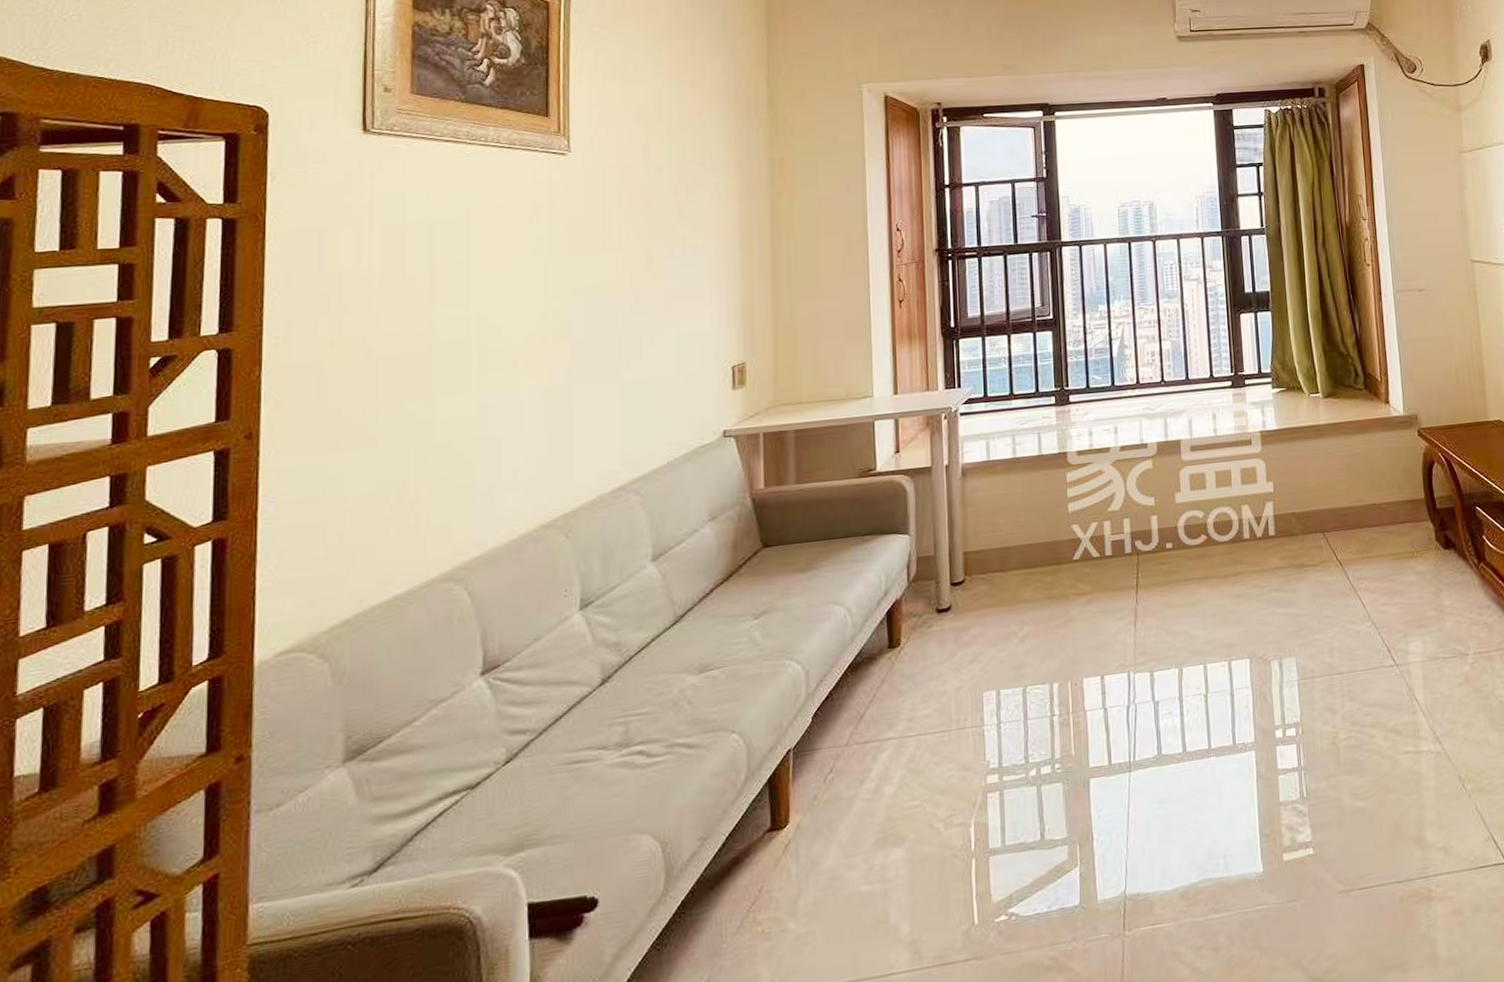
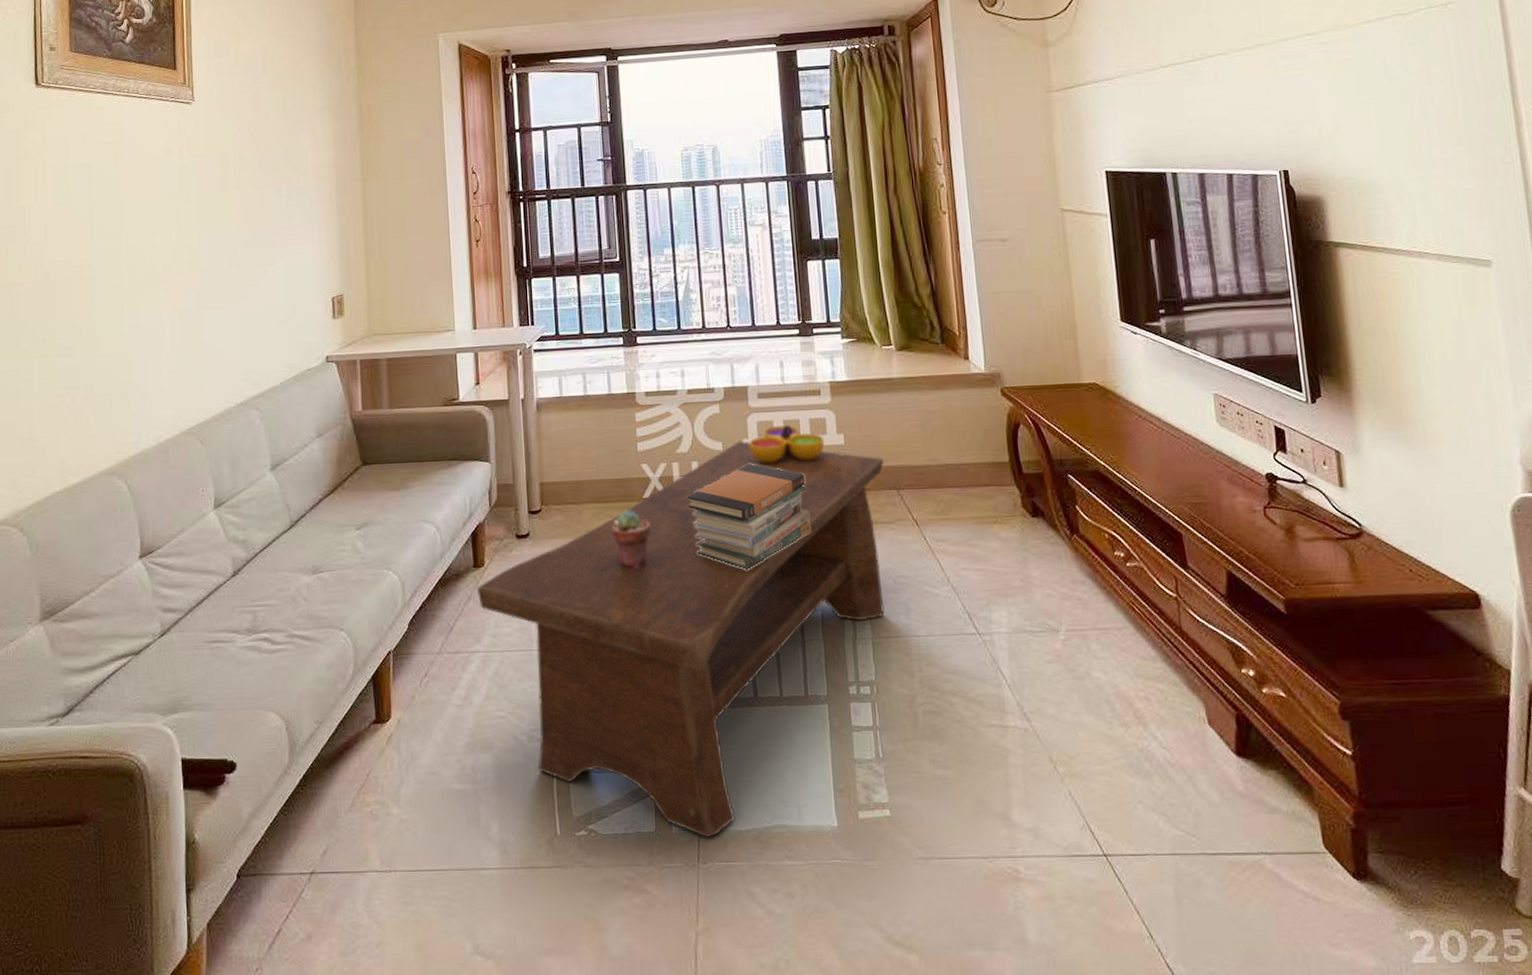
coffee table: none [891,494,1311,904] -> present [476,440,885,838]
potted succulent: none [1039,573,1081,633] -> present [611,510,651,568]
book stack: none [1118,517,1240,624] -> present [686,464,810,570]
decorative bowl: none [1181,475,1255,516] -> present [749,424,825,463]

